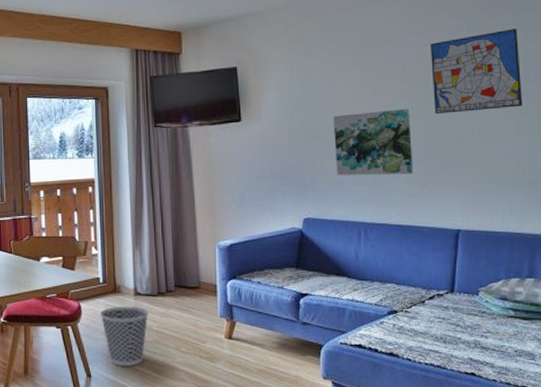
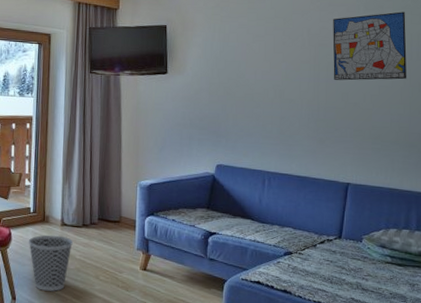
wall art: present [334,108,414,175] -> none [247,73,313,132]

